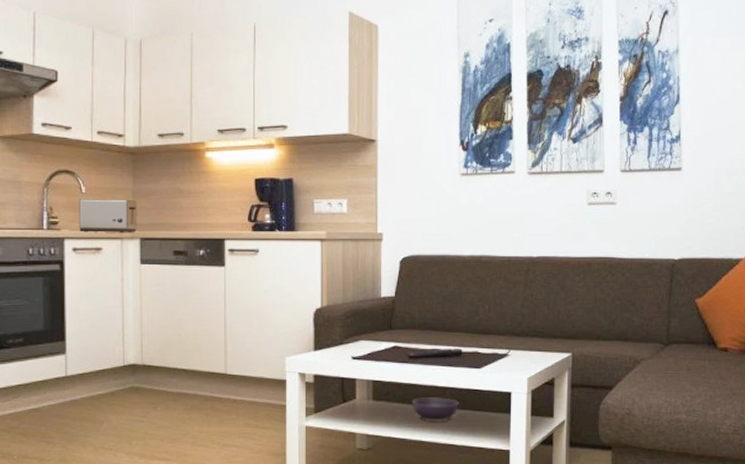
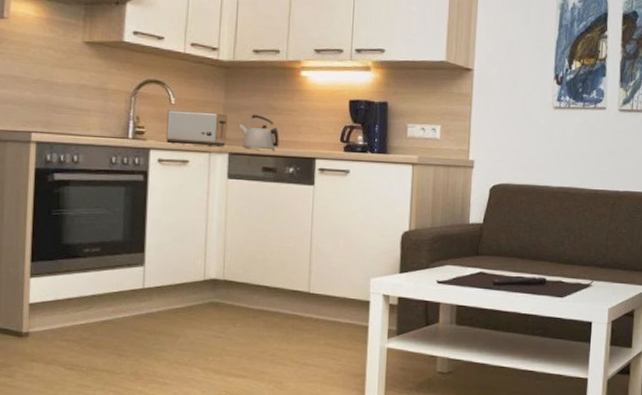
kettle: none [148,198,188,234] -> present [238,113,279,151]
bowl: present [413,397,459,422] -> none [495,324,541,349]

